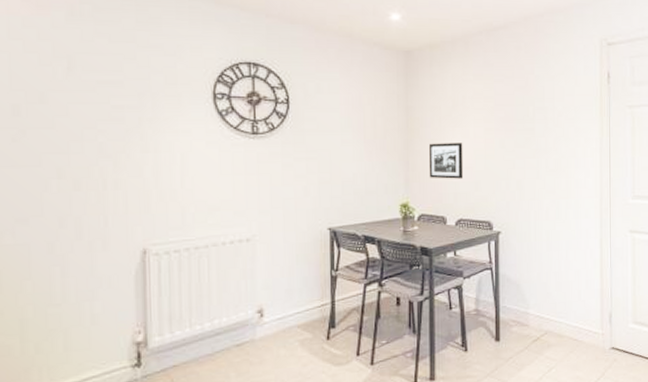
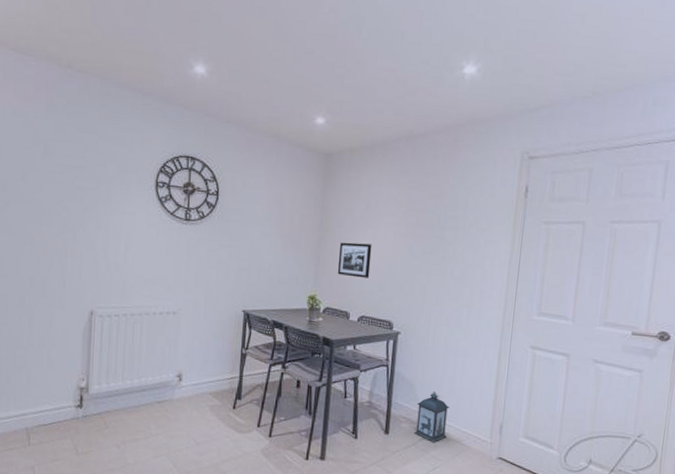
lantern: none [525,289,559,344] -> present [413,391,449,443]

